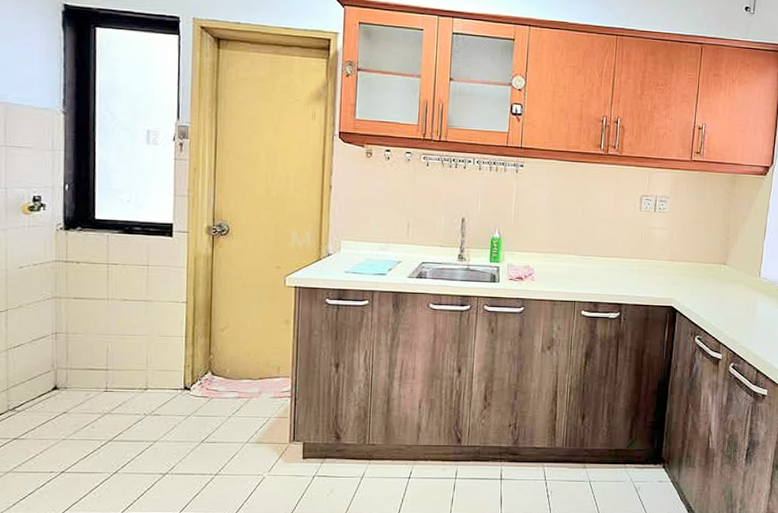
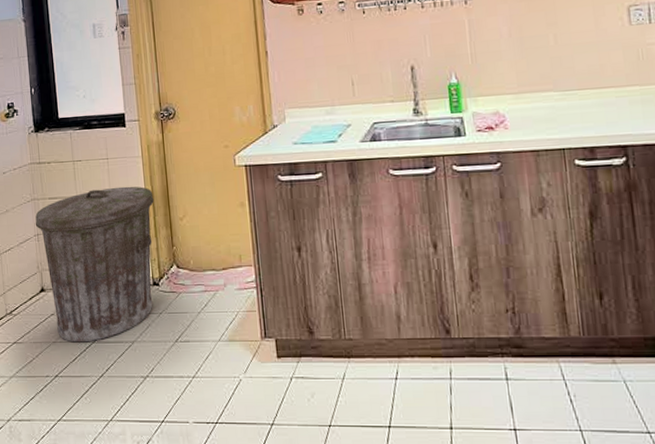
trash can: none [54,294,195,441] -> present [35,186,154,343]

